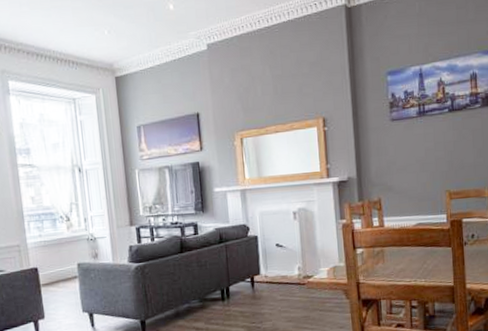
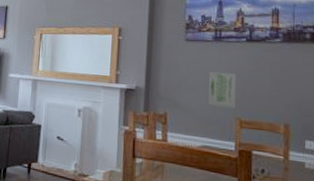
wall art: none [416,146,444,183] -> present [208,71,237,109]

